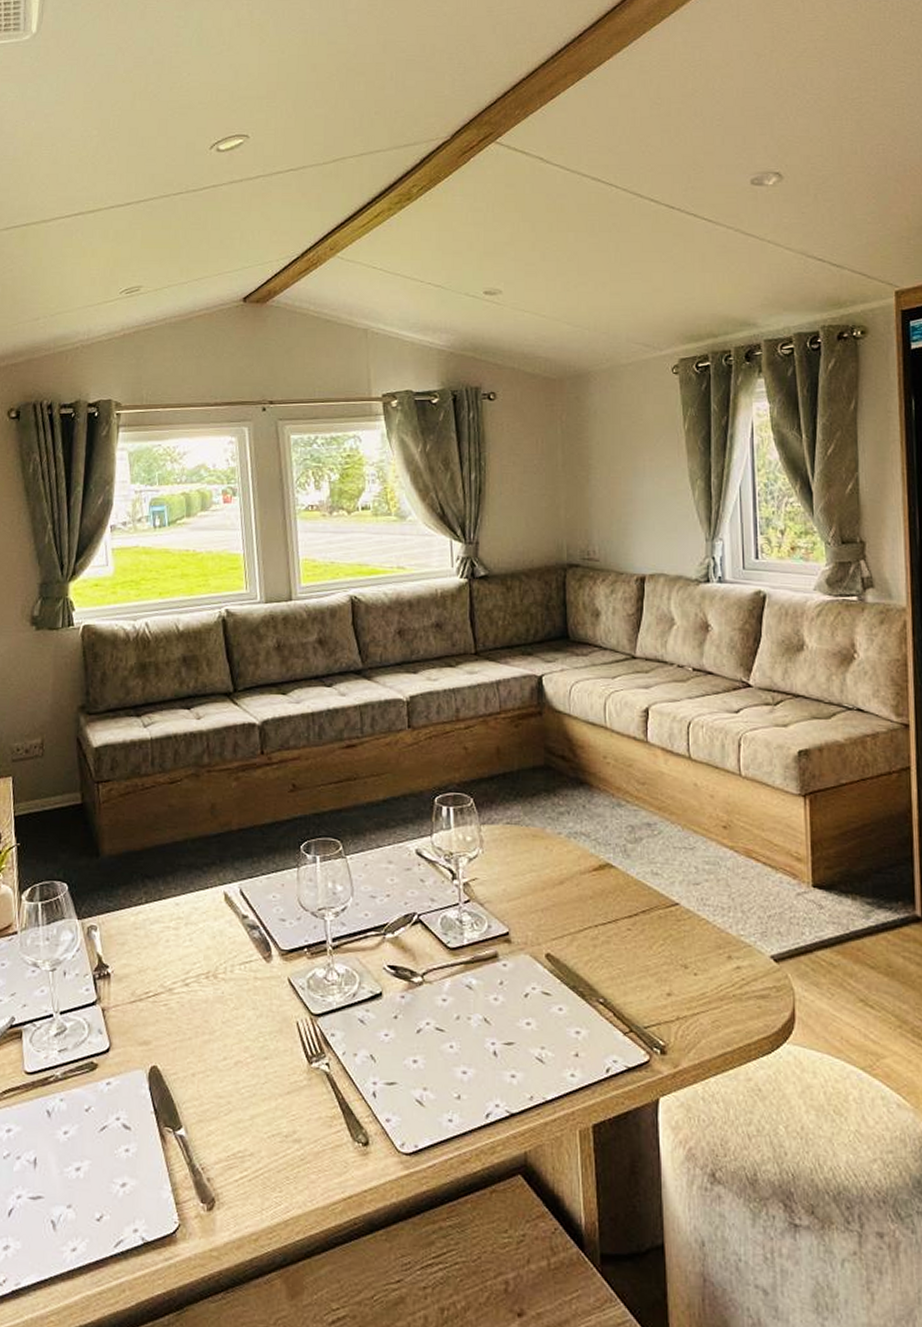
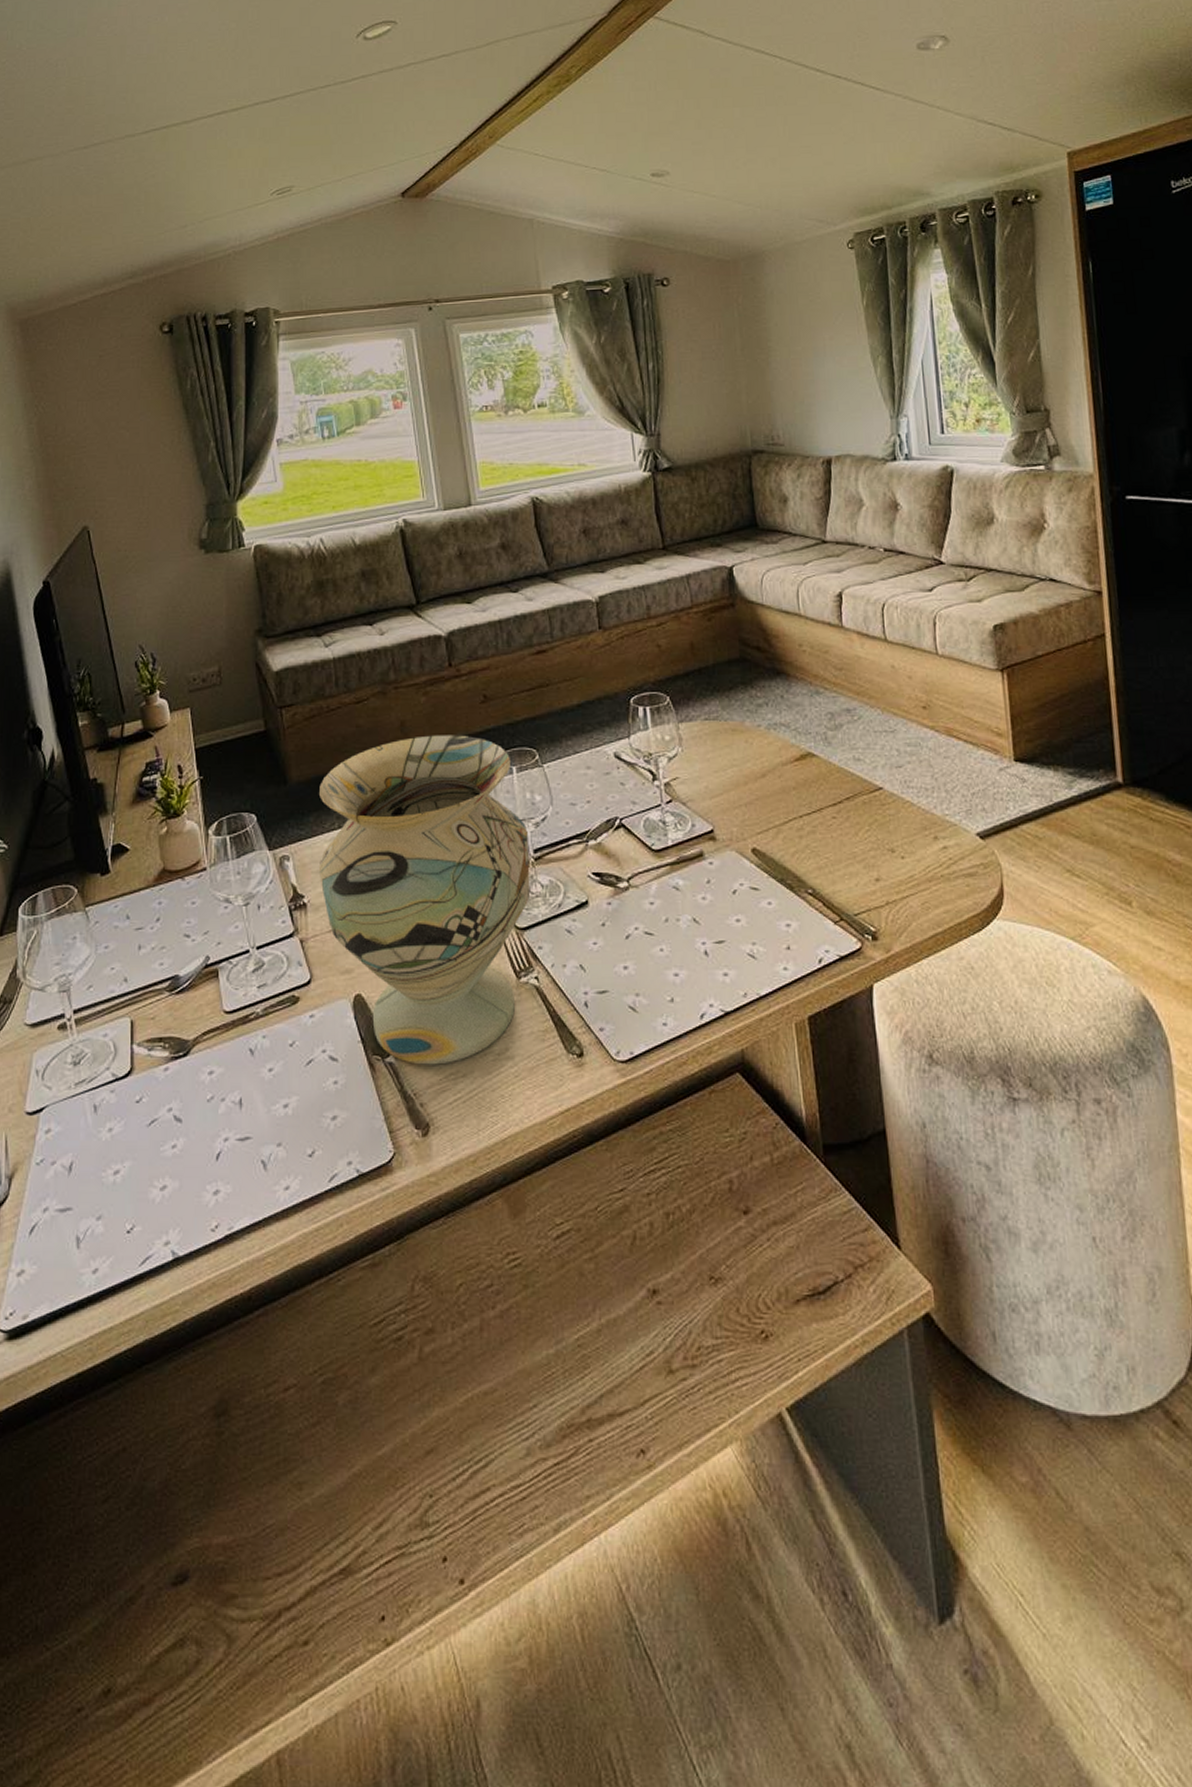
decorative vase: none [123,819,328,1142] -> present [318,735,531,1065]

